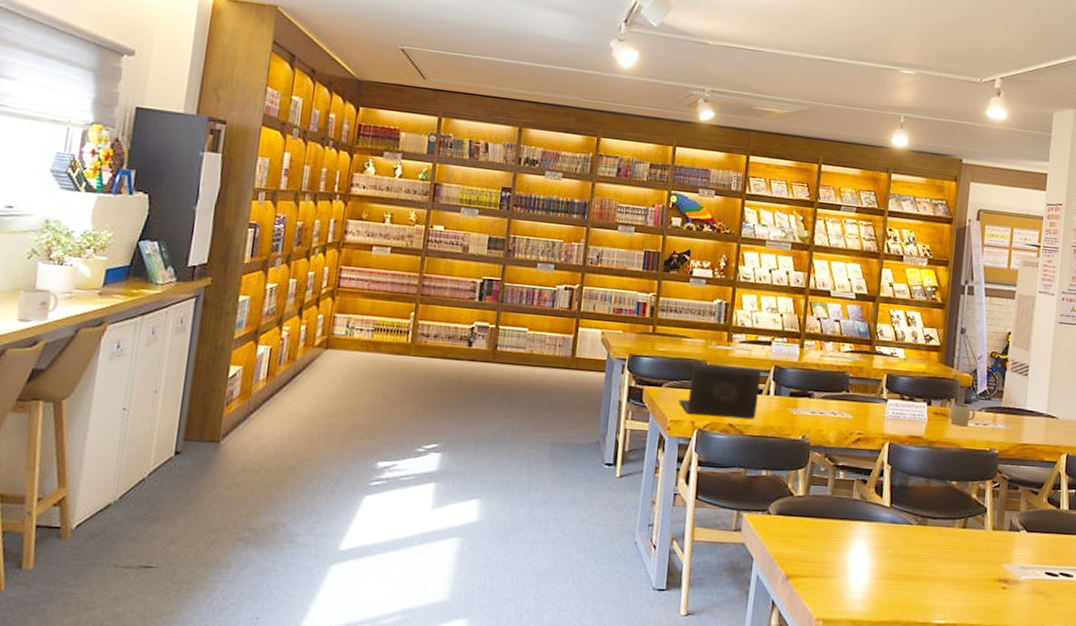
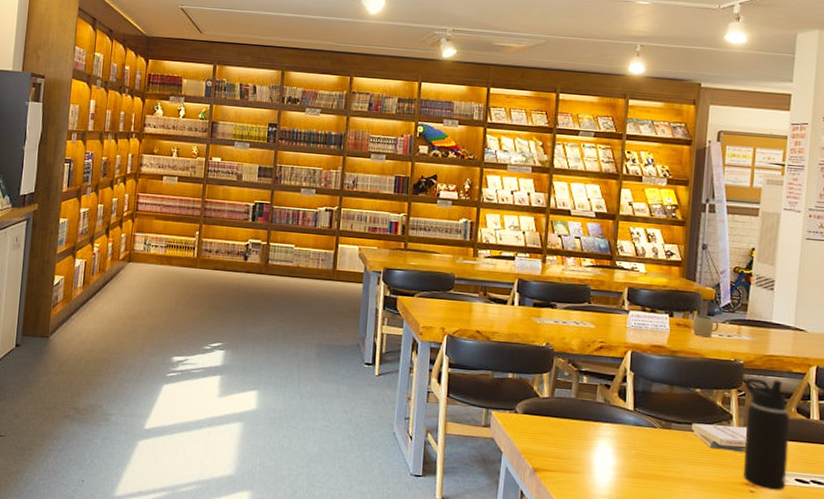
laptop: present [679,363,762,418] -> none [430,276,506,326]
books: none [947,518,1001,547] -> present [691,423,747,452]
water bottle: none [996,468,1042,585] -> present [743,378,790,490]

